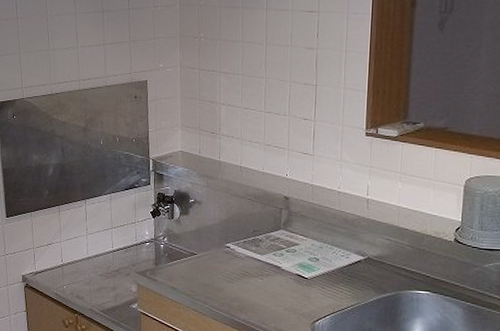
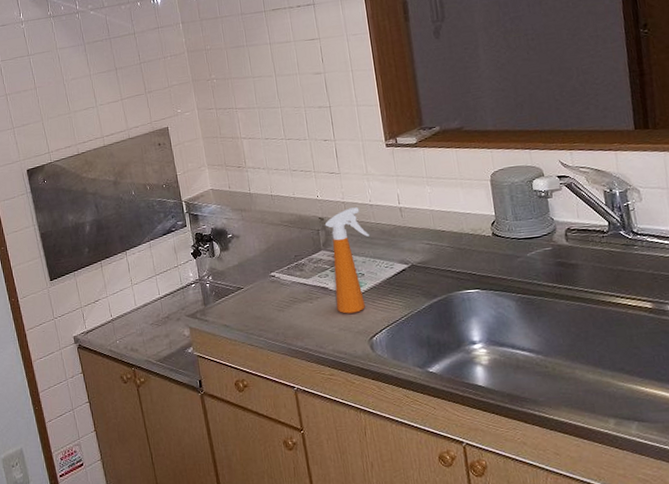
spray bottle: none [286,192,331,296] -> present [324,207,369,314]

